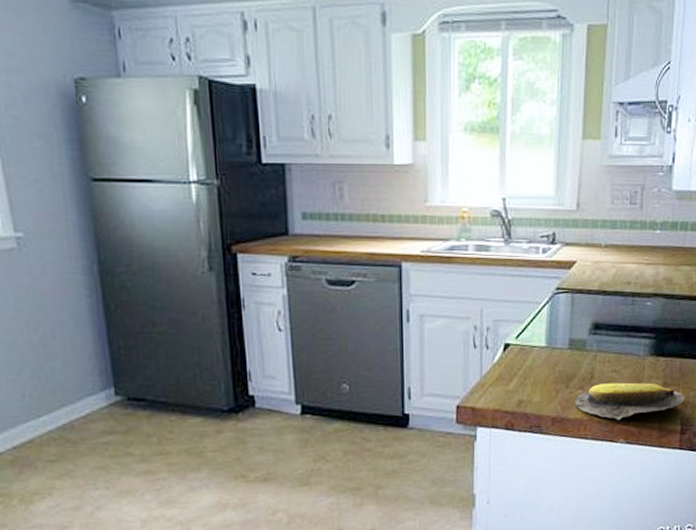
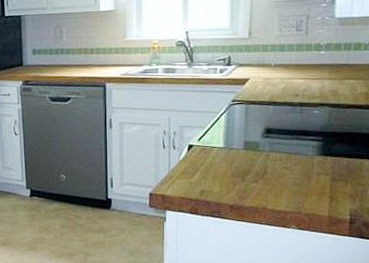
banana: present [575,382,685,421] -> none [250,178,353,209]

